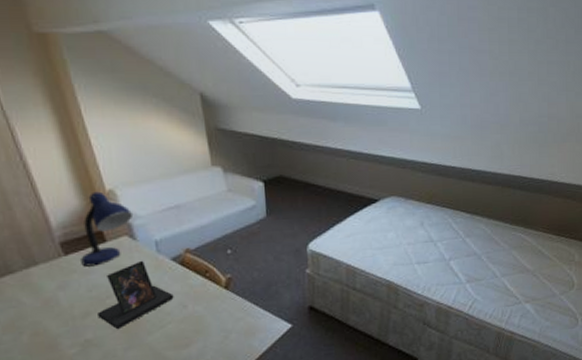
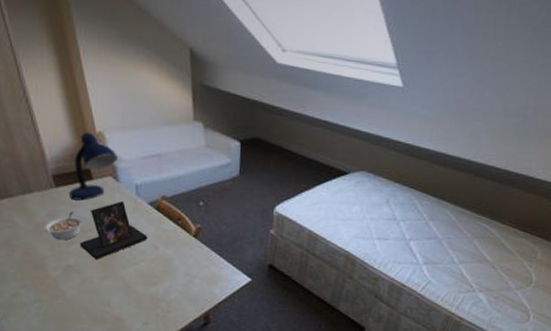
legume: none [55,280,99,314] -> present [45,212,83,240]

